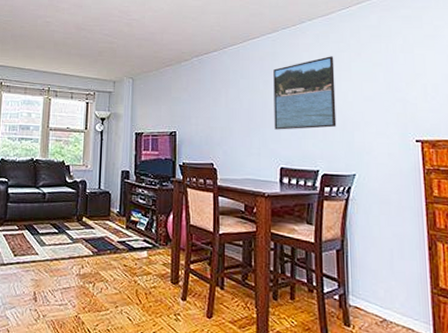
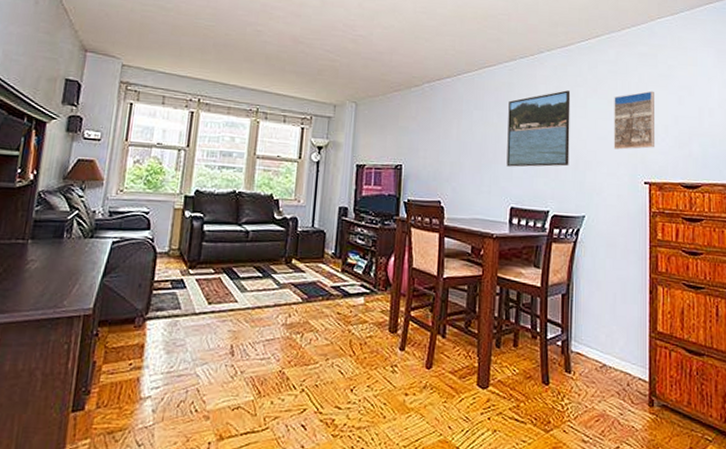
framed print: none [379,51,424,110] -> present [613,90,654,150]

